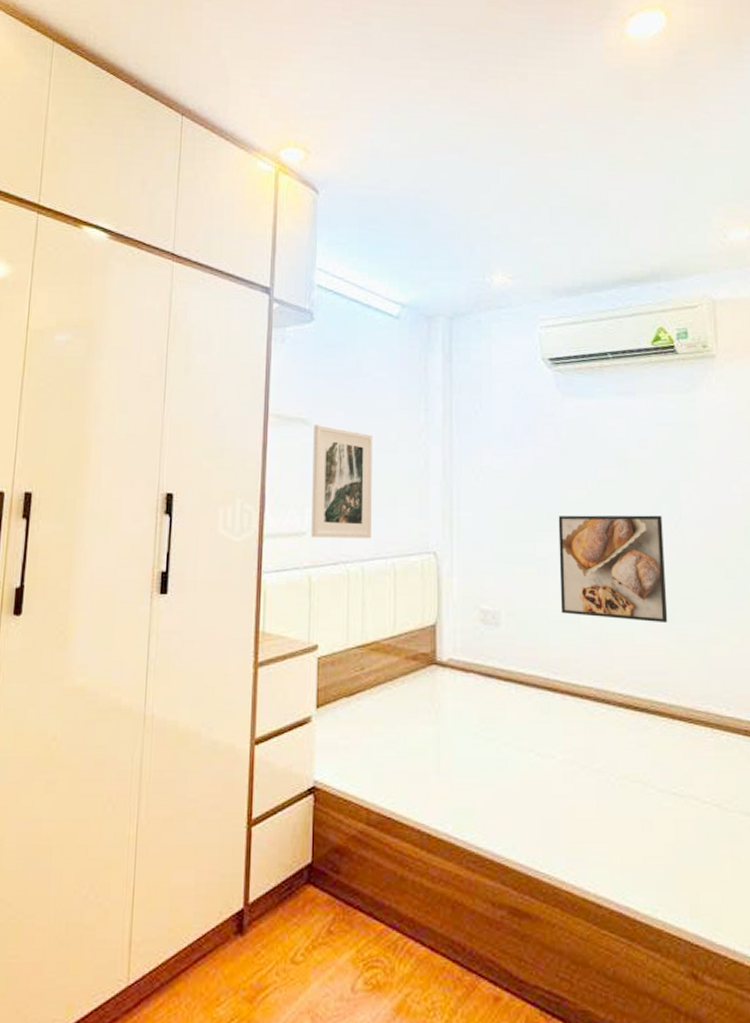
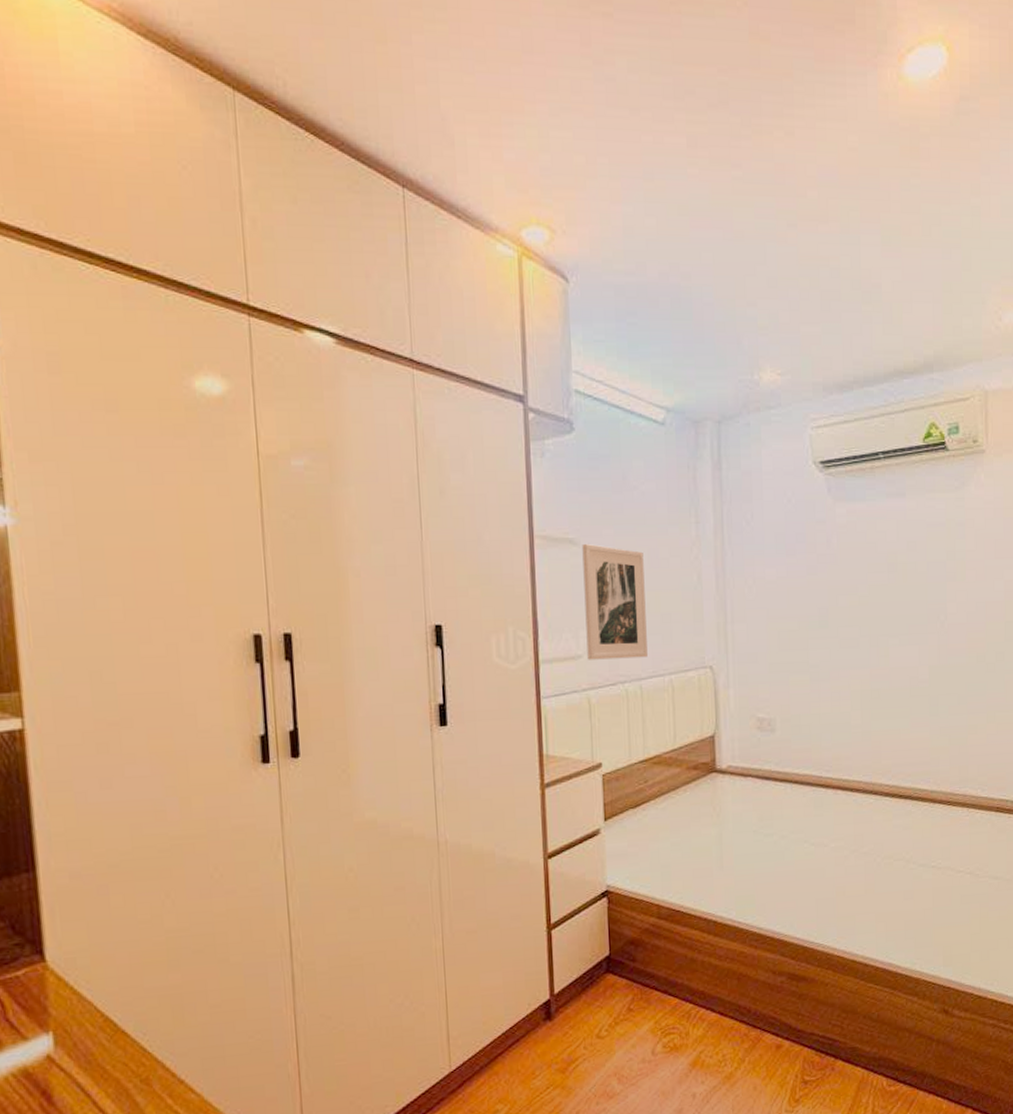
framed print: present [558,515,668,624] -> none [830,616,932,718]

